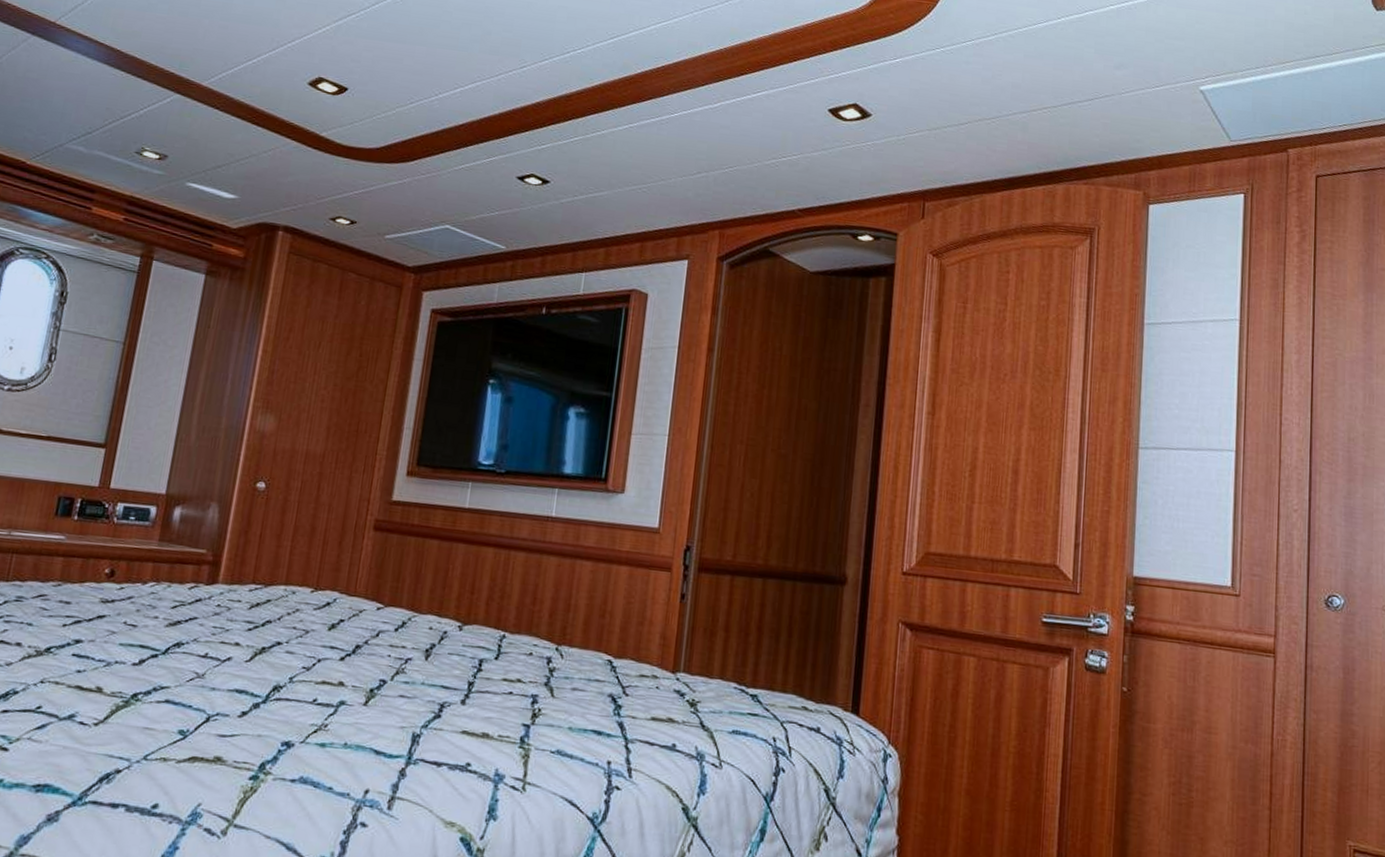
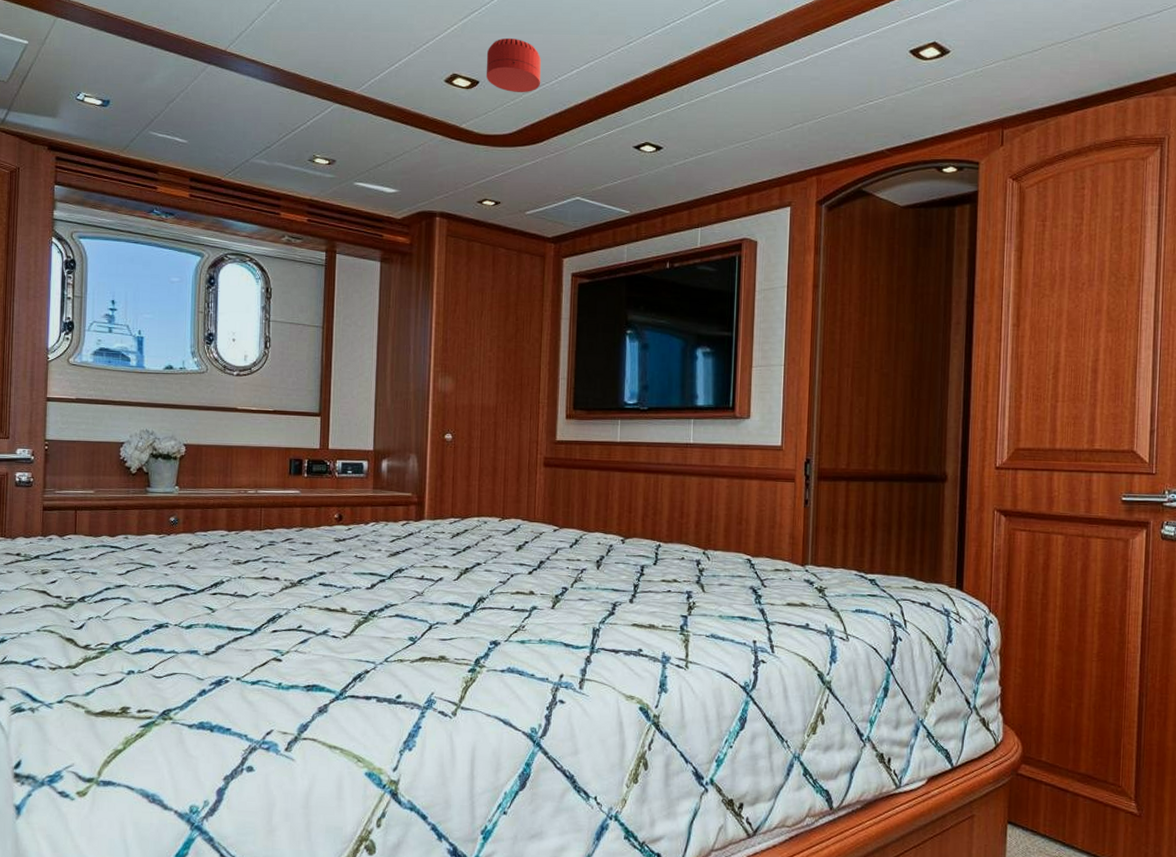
smoke detector: none [356,46,422,107] -> present [486,37,542,93]

